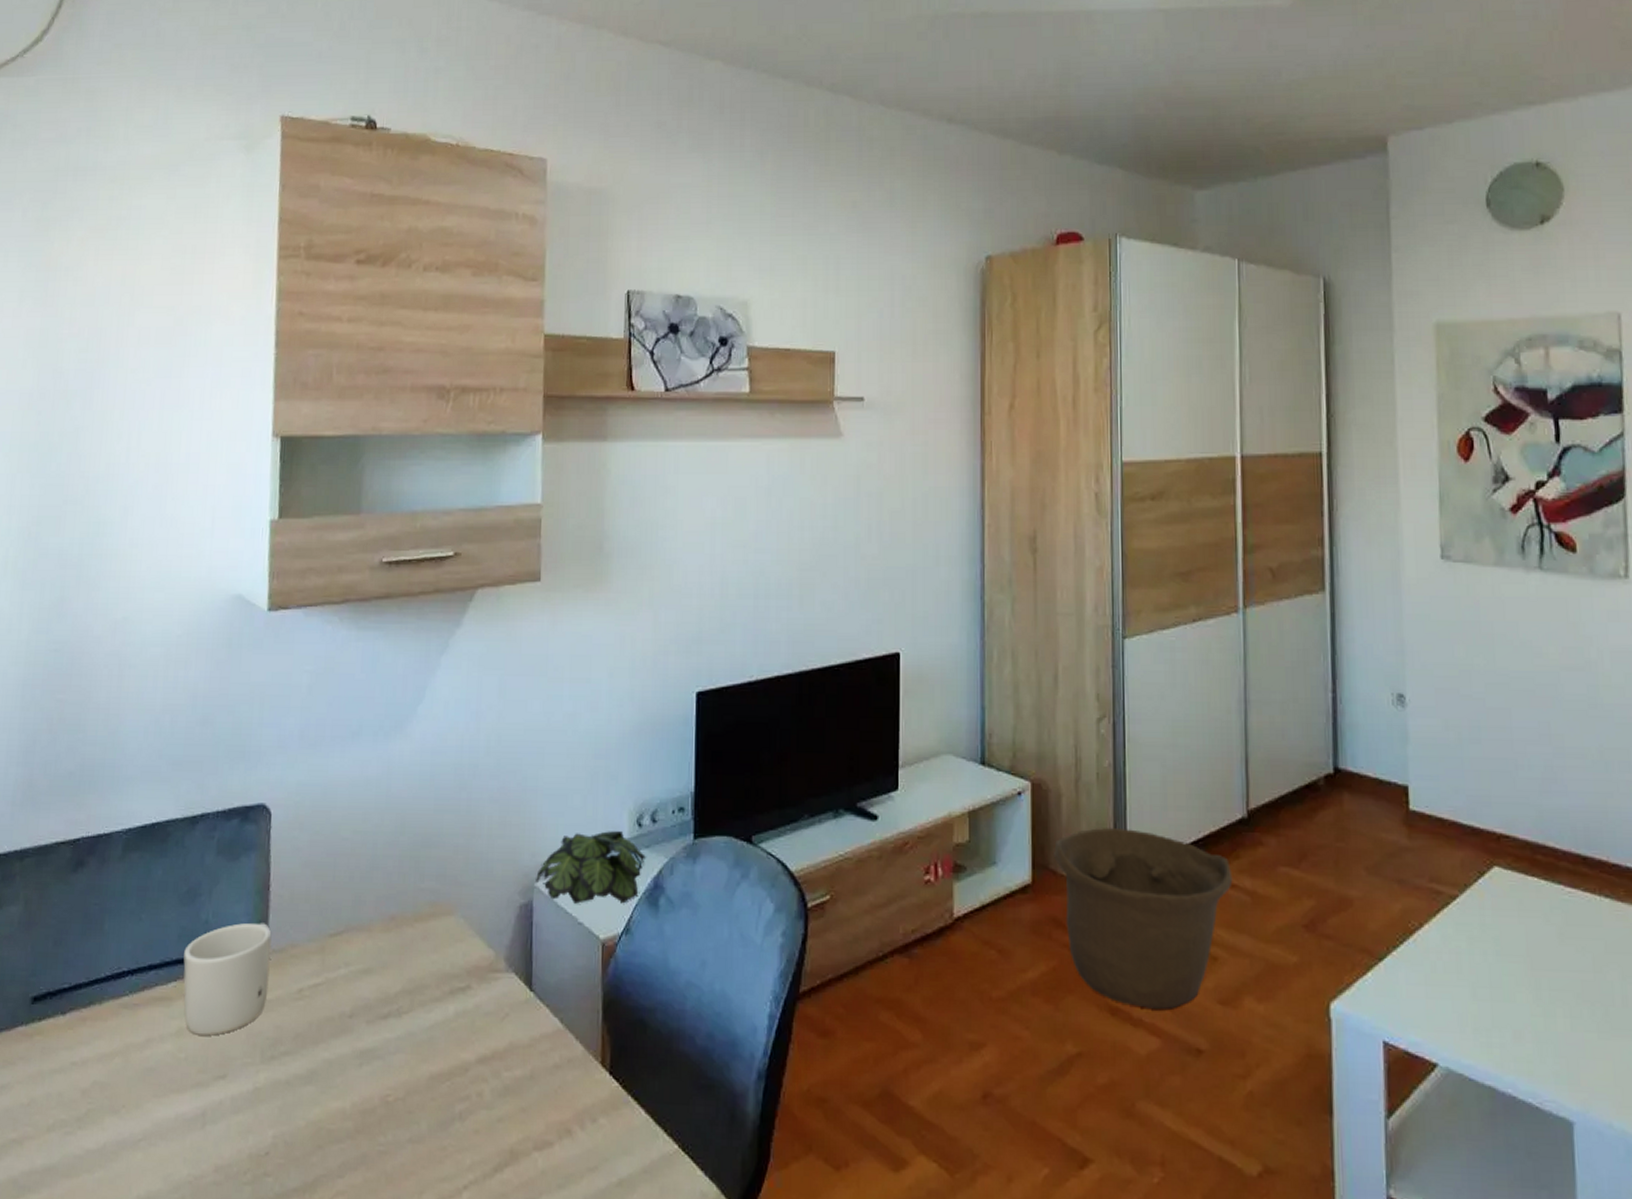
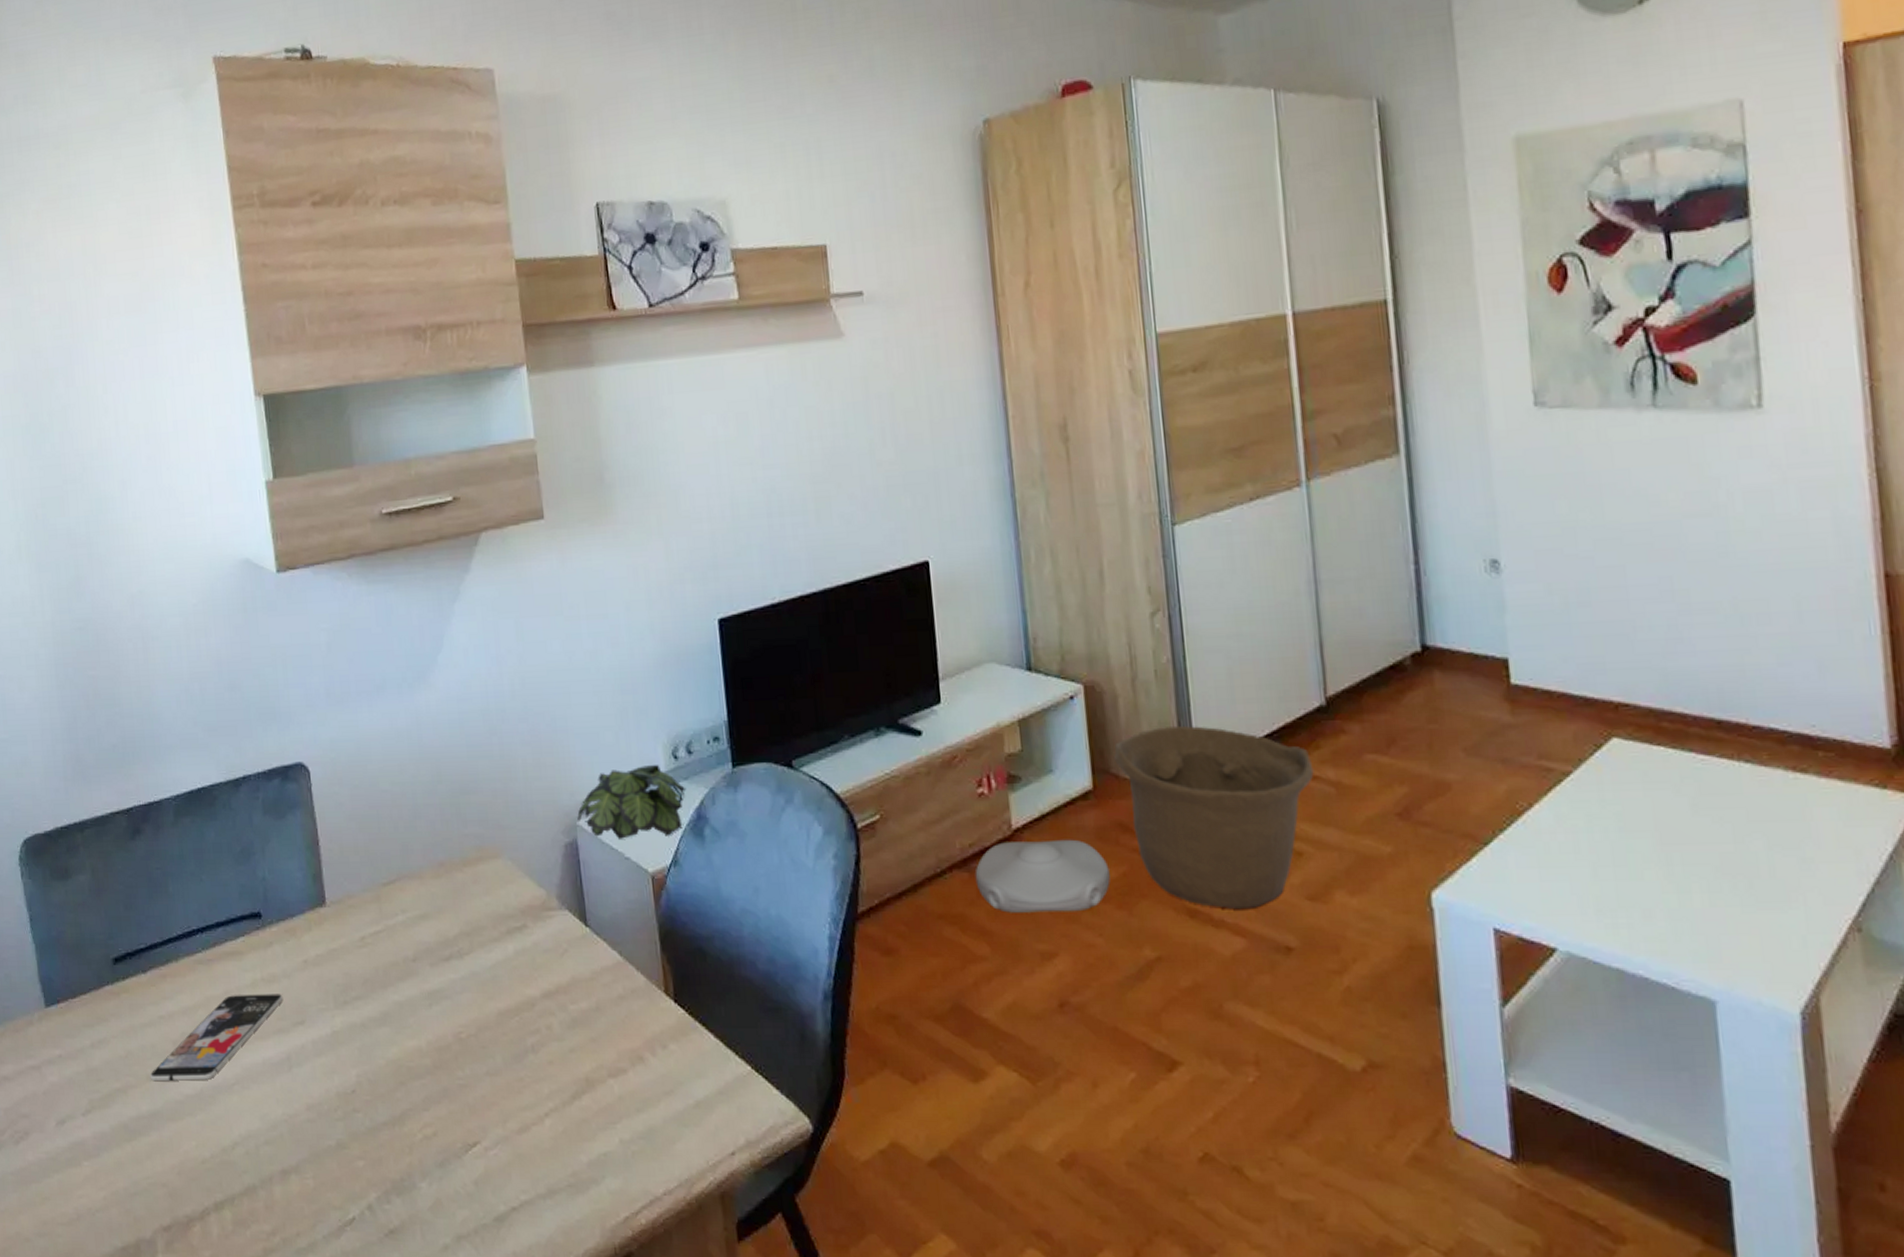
smartphone: none [50,1043,208,1135] -> present [149,994,283,1082]
mug: present [183,922,272,1036] -> none [247,876,332,985]
robot vacuum: none [914,930,1041,1004] -> present [975,839,1111,913]

